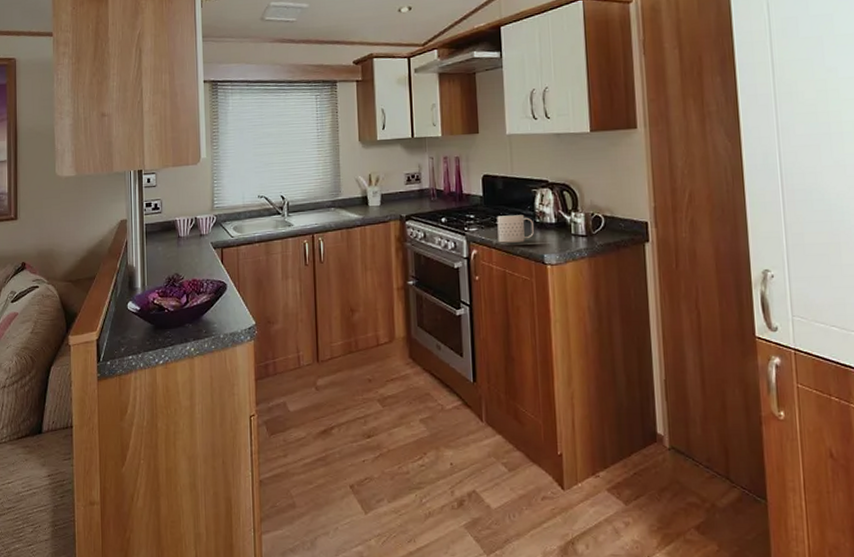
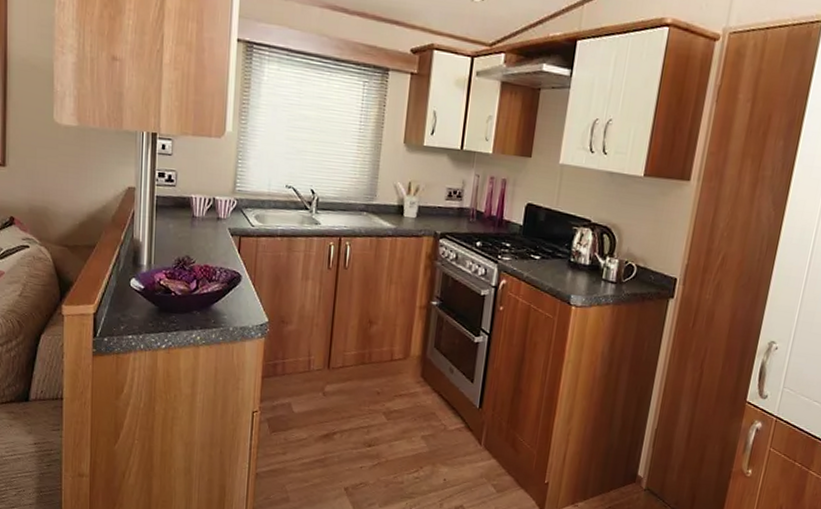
mug: present [497,215,534,243] -> none [529,249,568,280]

